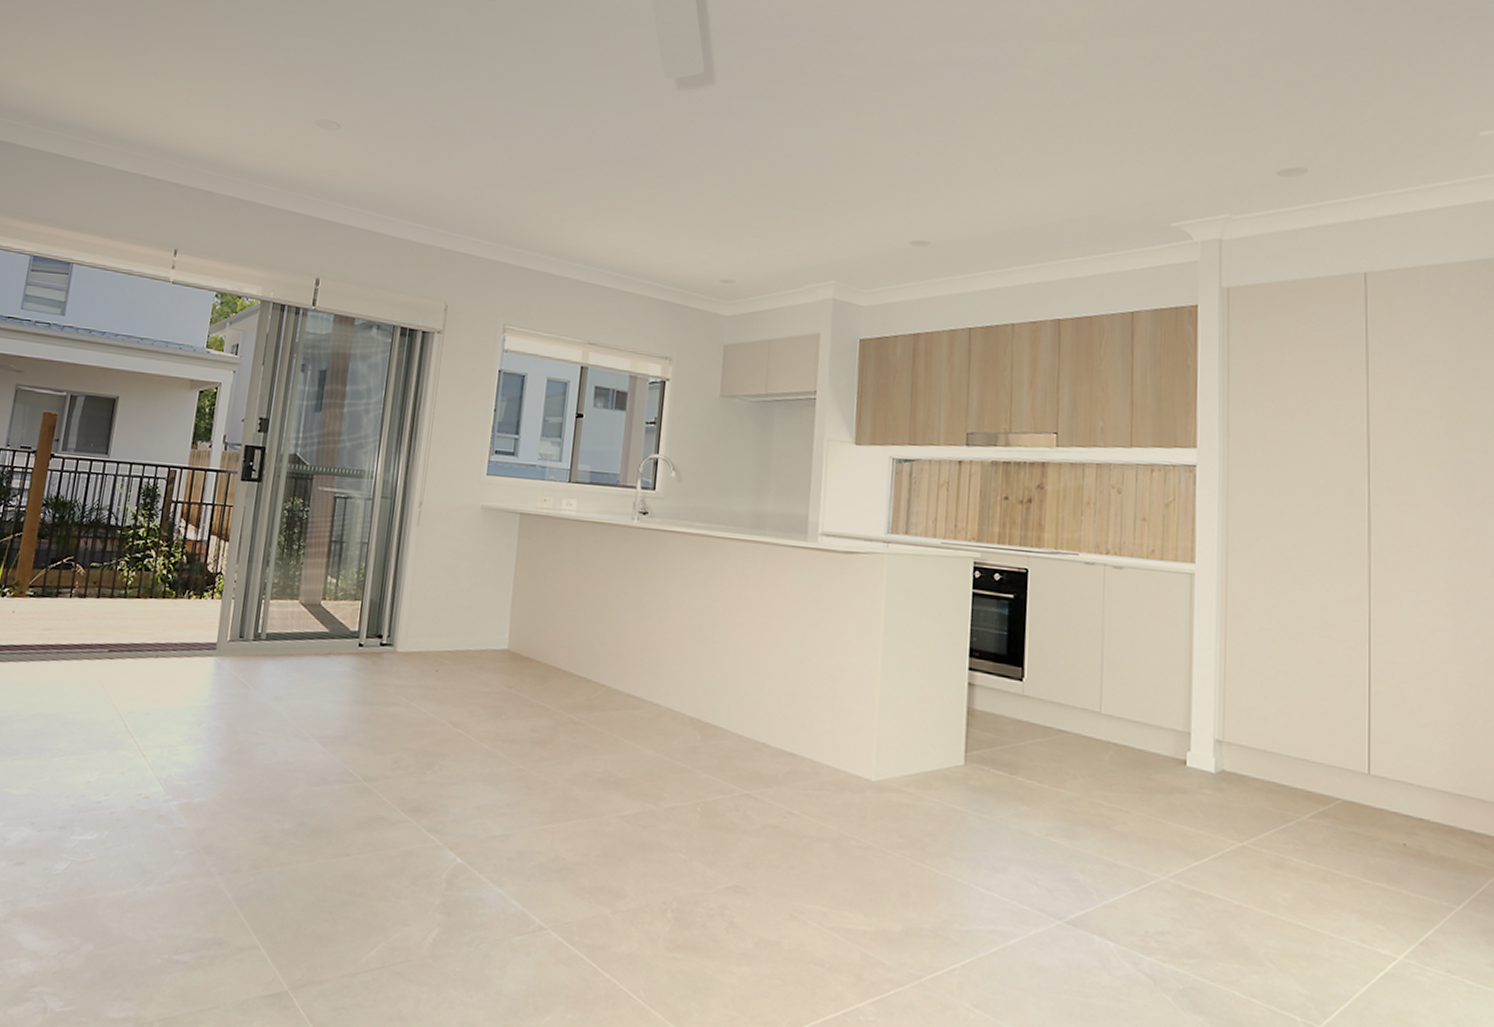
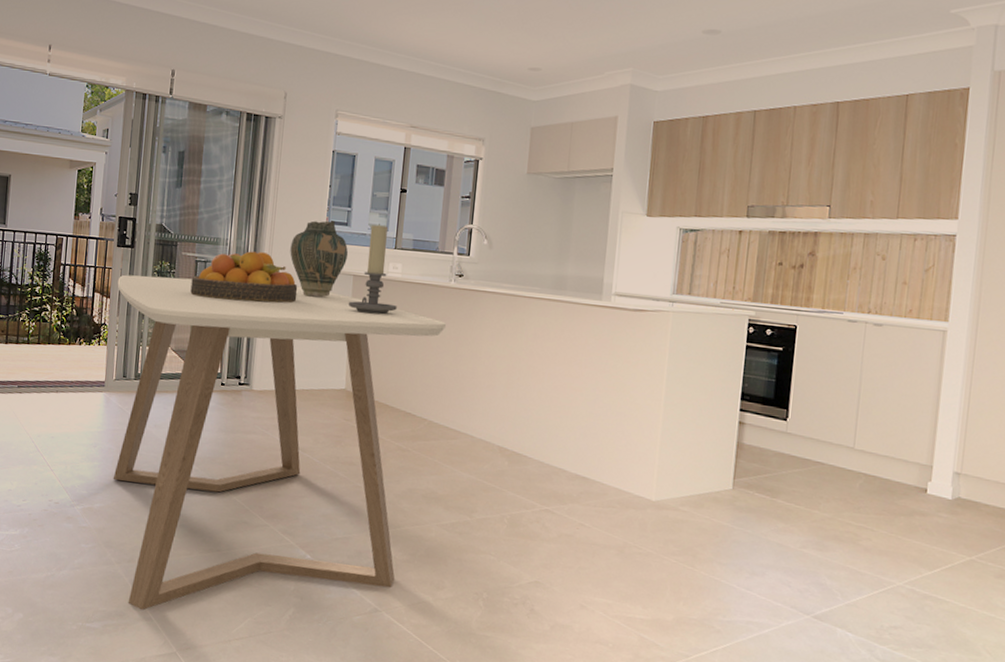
dining table: none [219,513,629,936] -> present [113,274,447,611]
fruit bowl: none [326,485,455,546] -> present [190,251,298,303]
vase: none [446,450,515,540] -> present [290,220,349,297]
candle holder: none [513,453,571,560] -> present [348,224,397,315]

